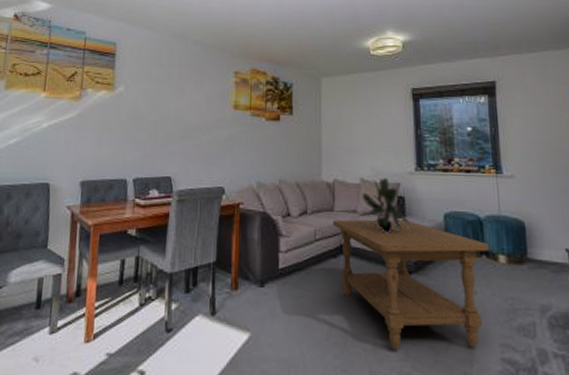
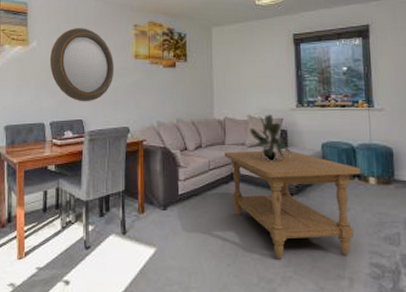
home mirror: none [137,73,211,157] -> present [50,28,115,102]

